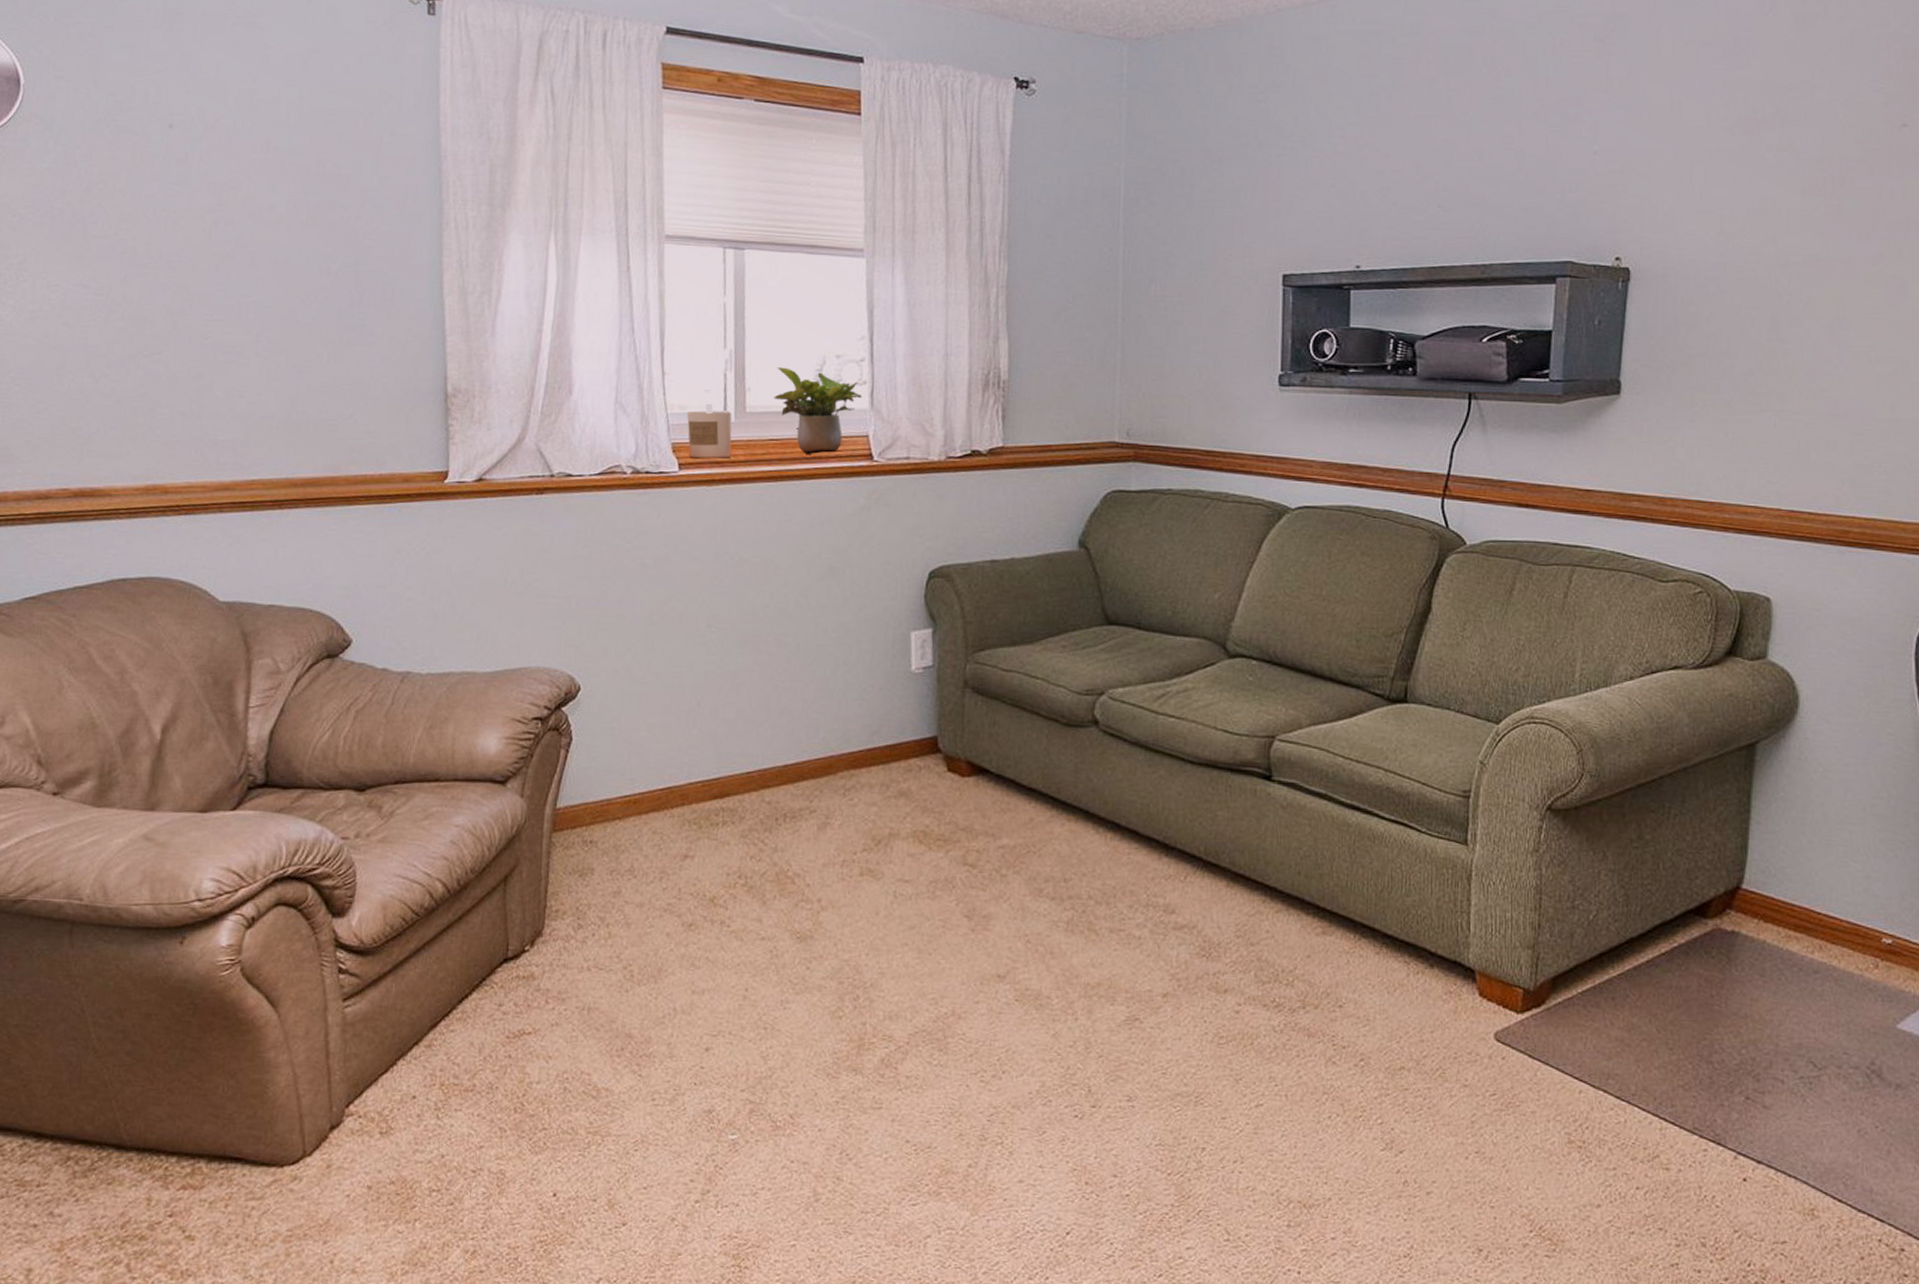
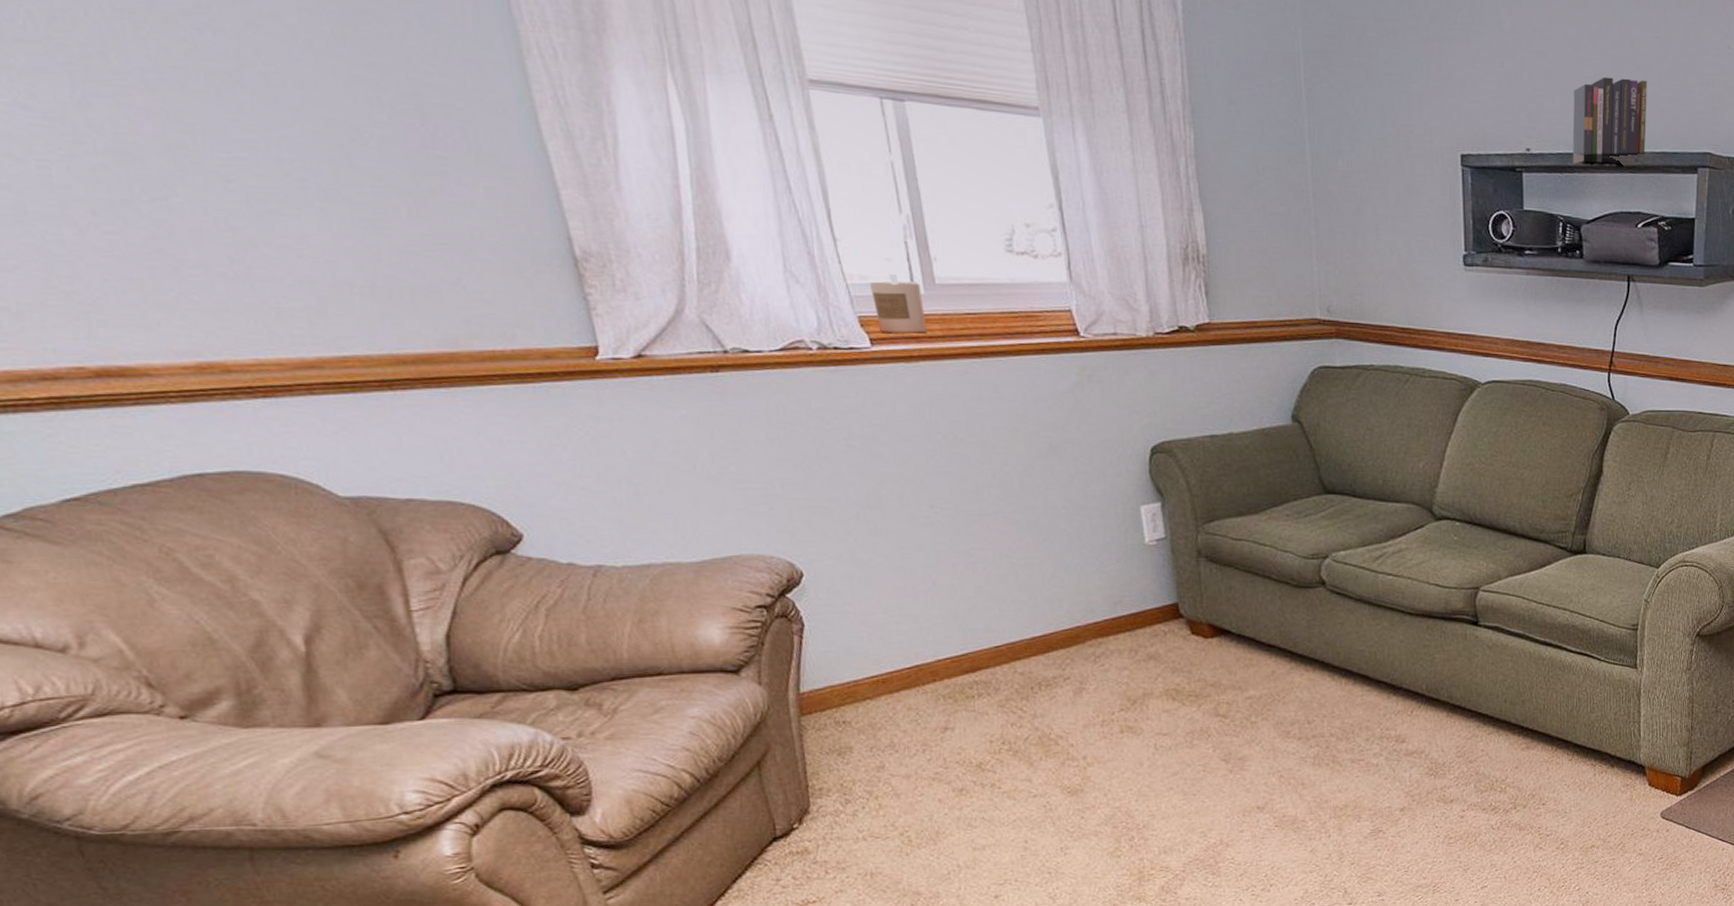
potted plant: present [774,367,862,454] -> none [962,235,1059,329]
books: none [1409,190,1497,281] -> present [1572,77,1647,168]

